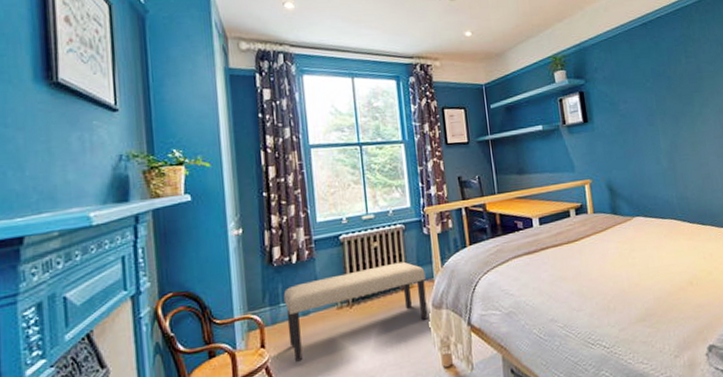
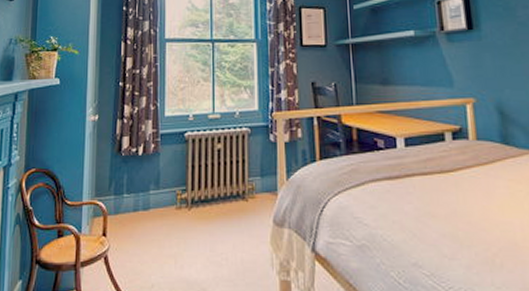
bench: present [283,261,428,362] -> none [127,168,268,257]

